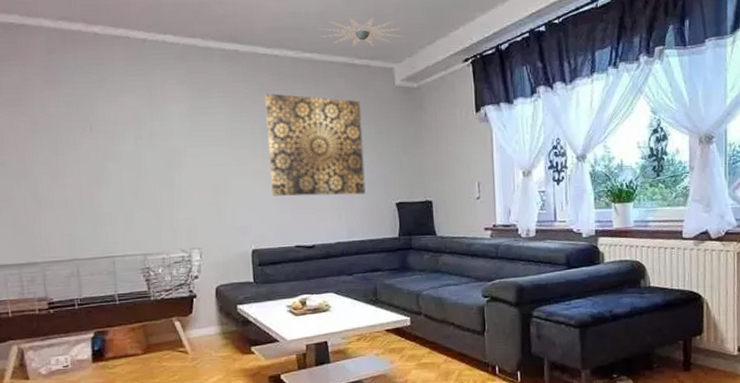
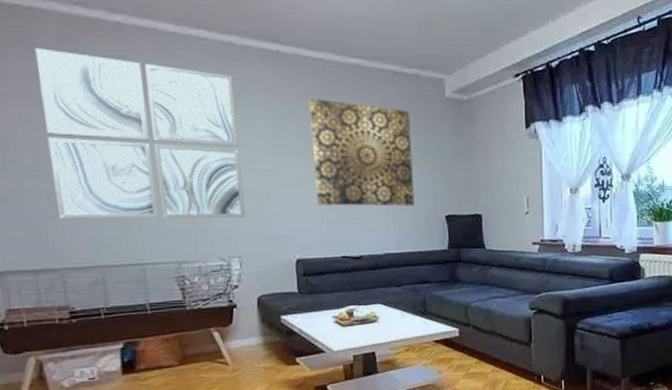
wall art: none [25,60,205,216] -> present [34,48,245,219]
ceiling light: present [318,15,404,47] -> none [365,22,455,56]

